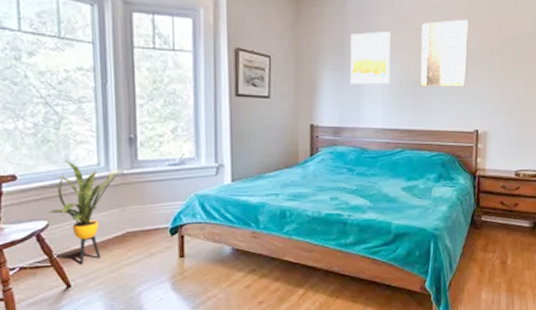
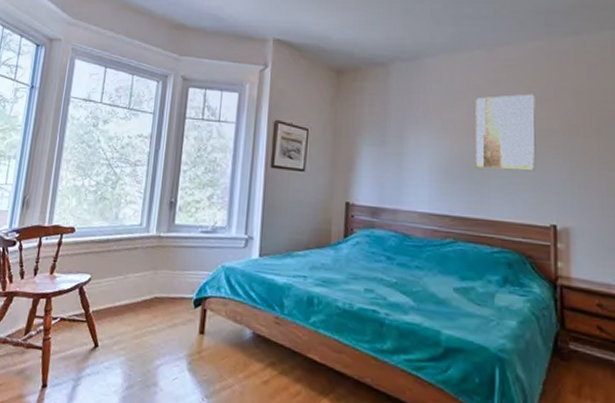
house plant: present [48,159,125,265] -> none [93,217,162,326]
wall art: present [350,31,390,85] -> none [392,106,438,163]

